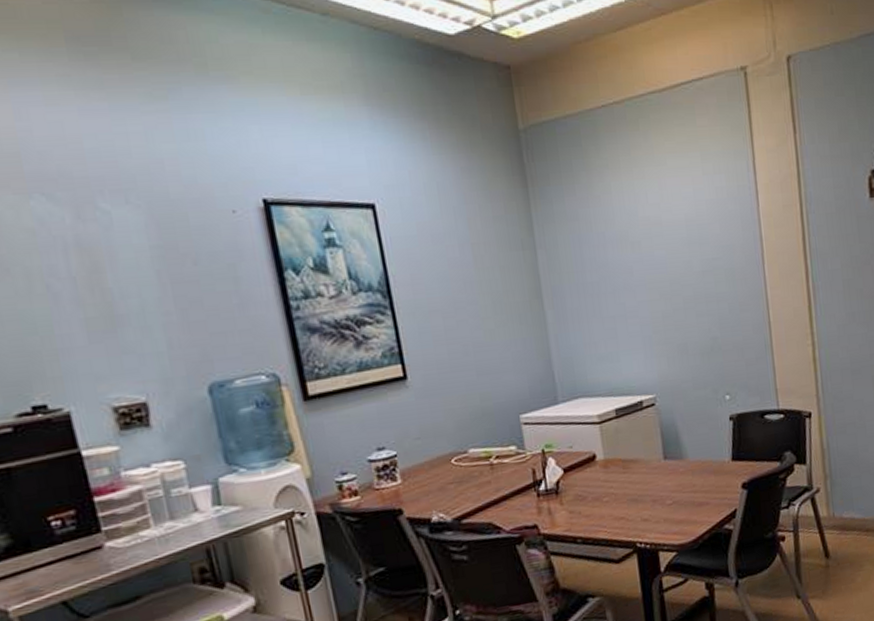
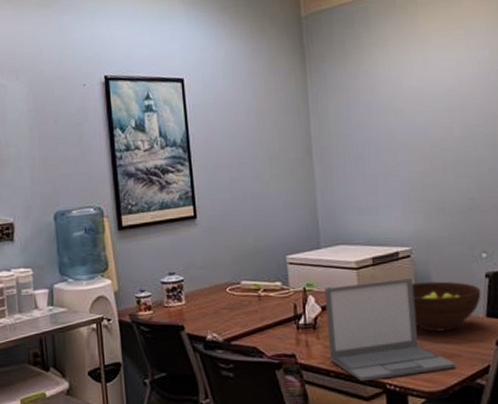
laptop: none [565,427,705,545] -> present [324,277,456,382]
fruit bowl: none [657,427,726,482] -> present [411,281,481,332]

